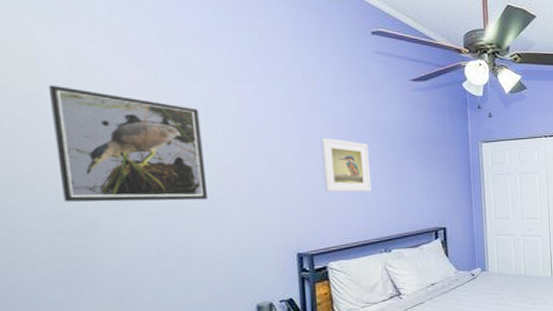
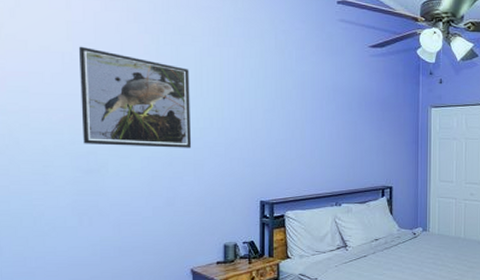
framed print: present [320,137,372,192] -> none [287,97,328,149]

